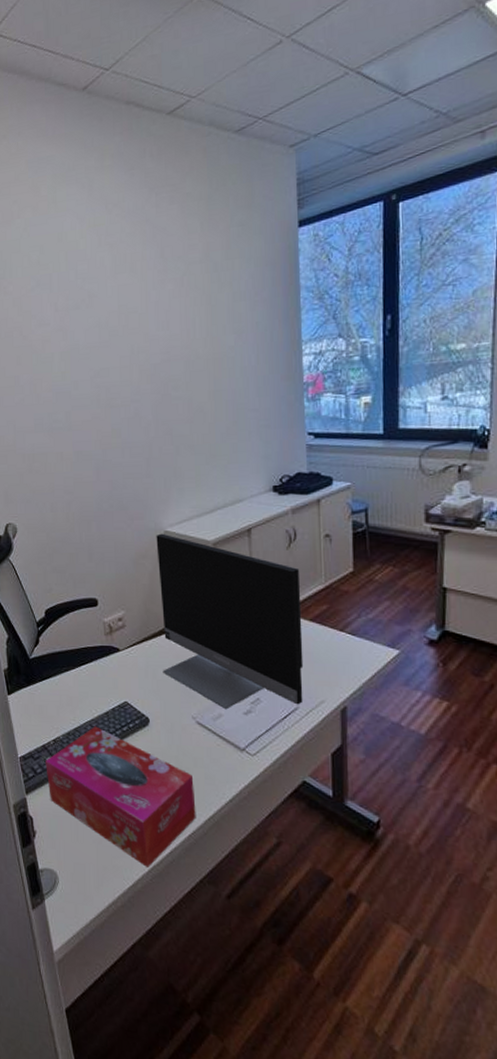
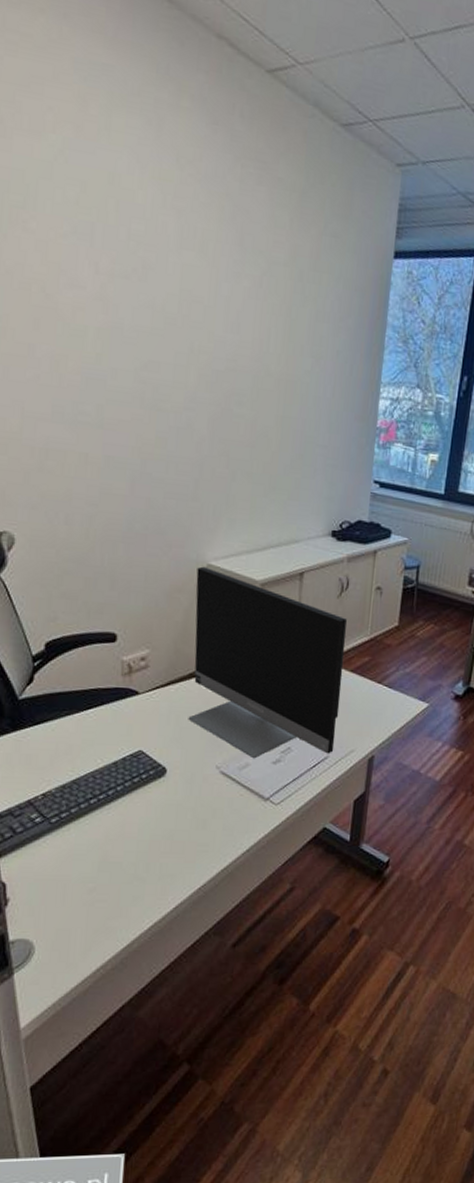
tissue box: present [45,726,196,869] -> none [29,777,210,927]

